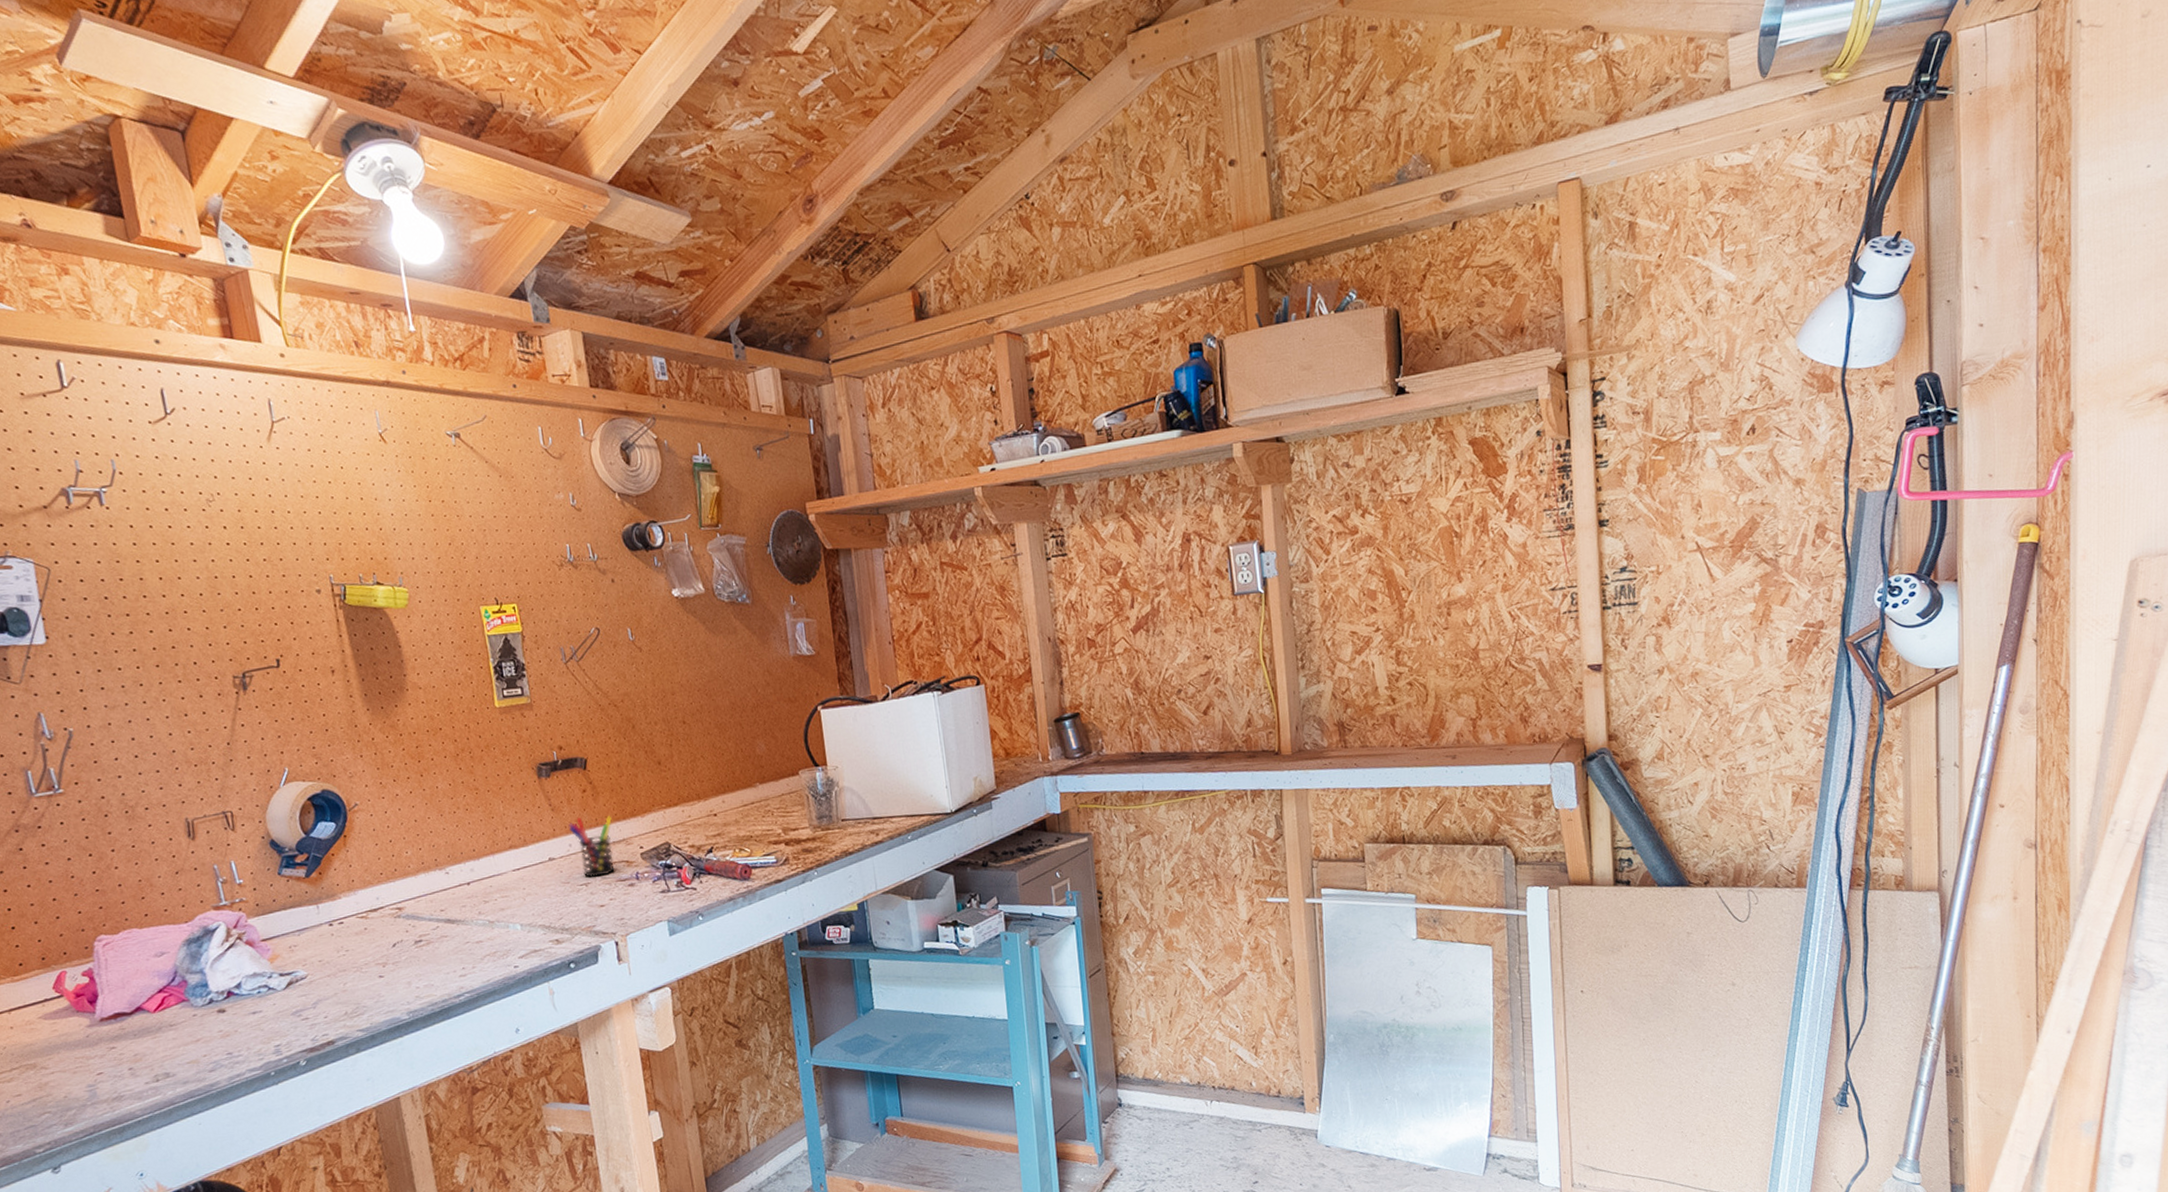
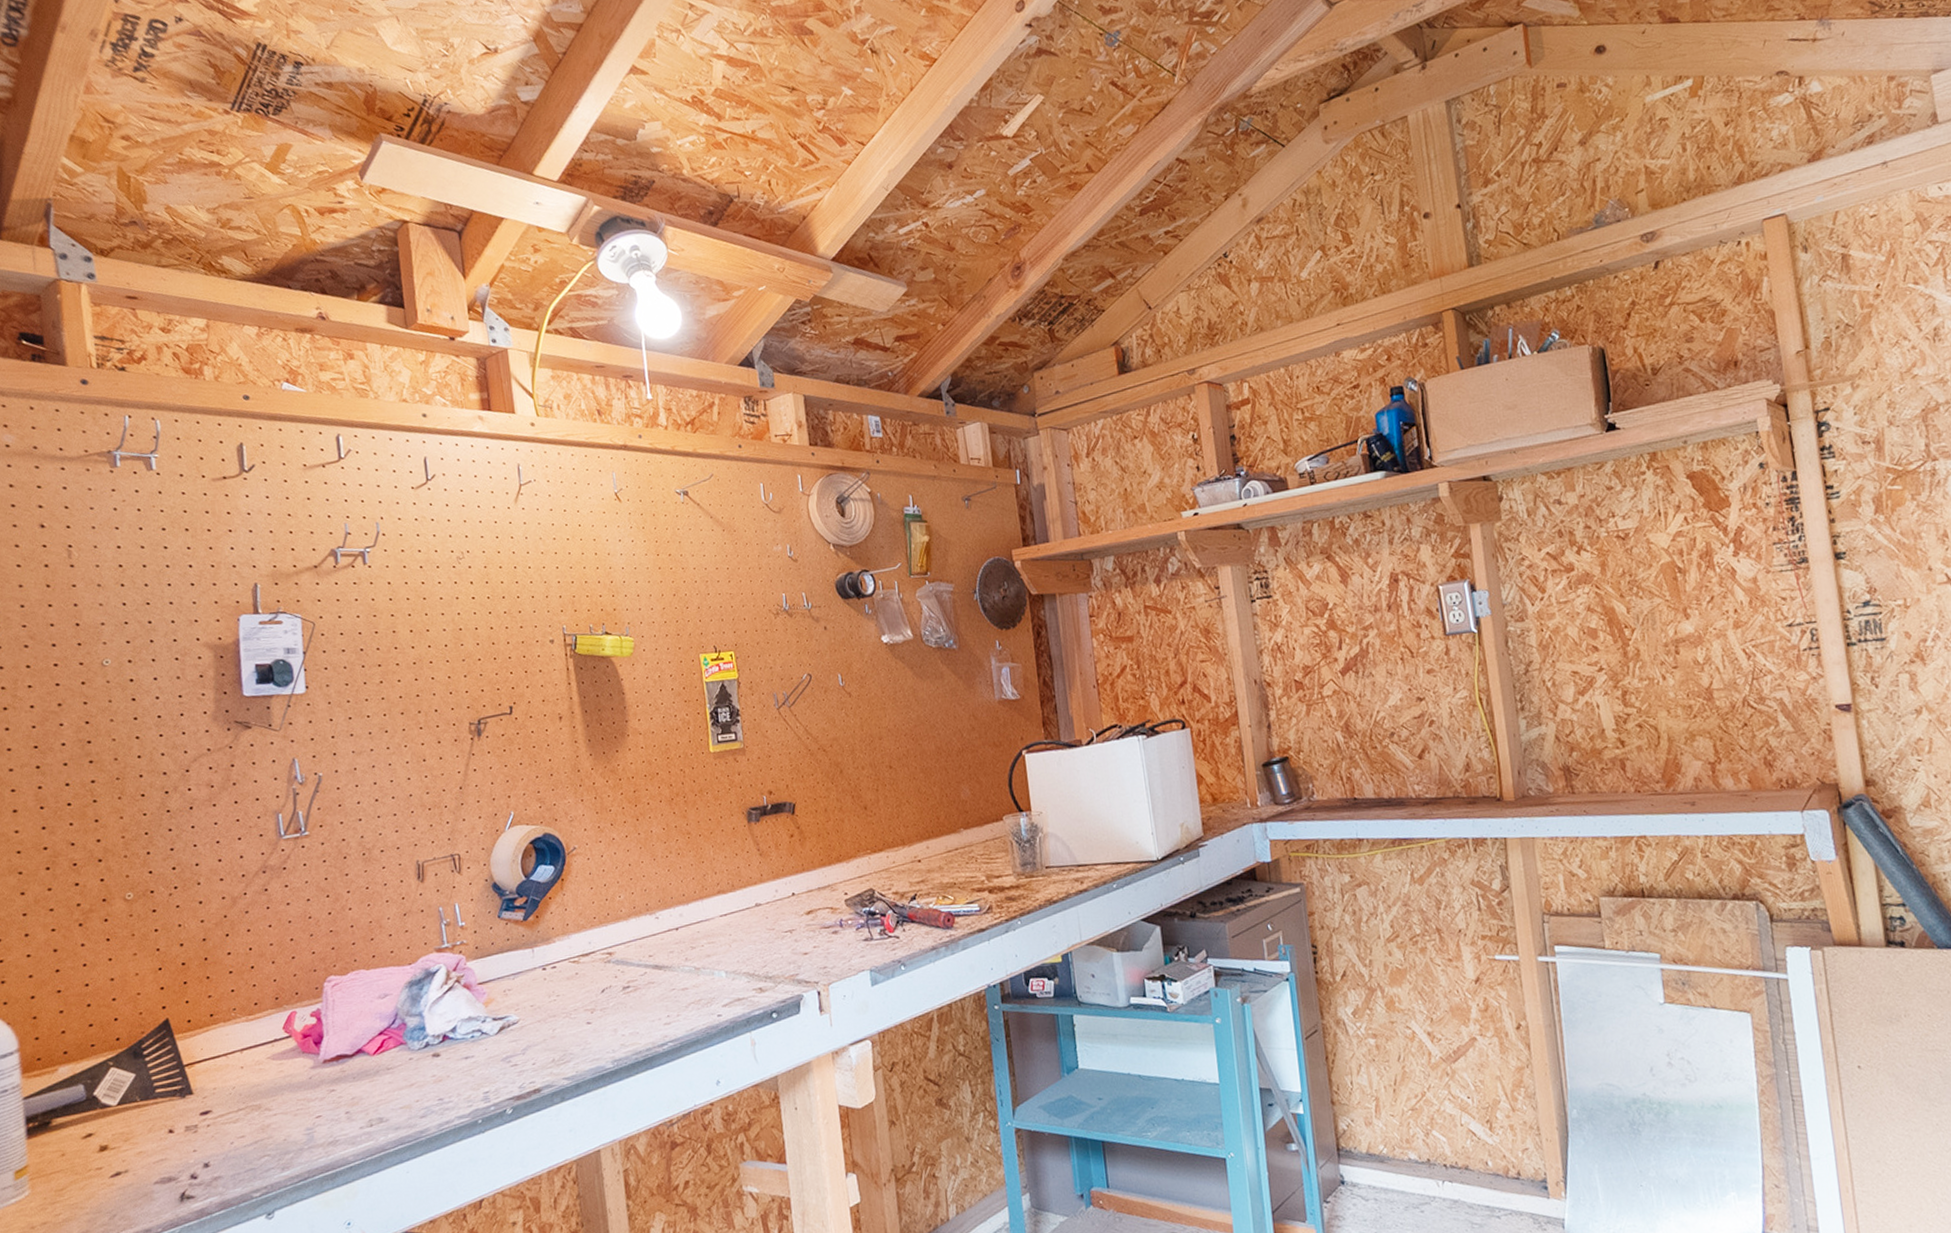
pen holder: present [569,816,615,878] -> none [776,861,819,925]

